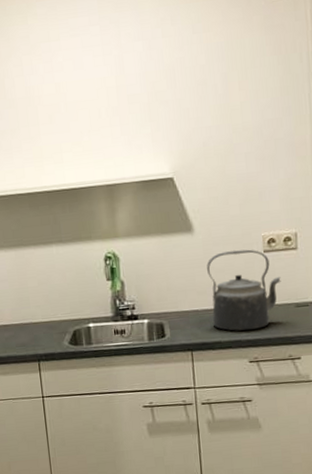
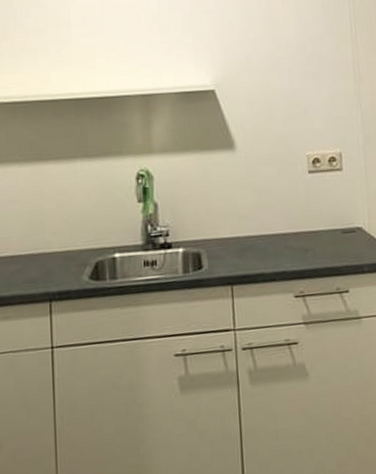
kettle: present [207,249,281,331] -> none [249,169,327,261]

